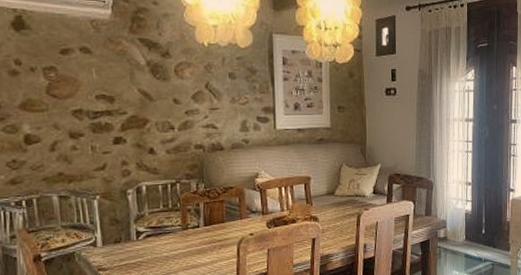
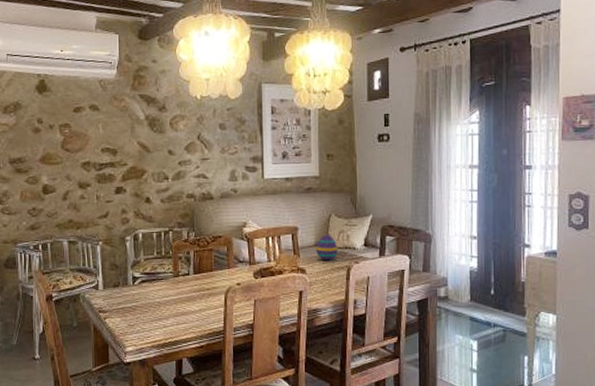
decorative egg: none [328,183,350,208] -> present [316,234,339,260]

